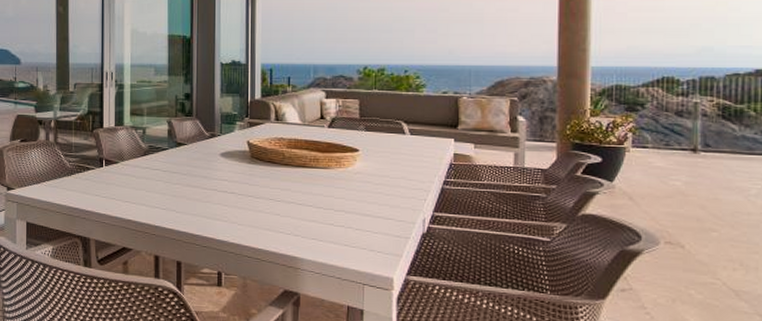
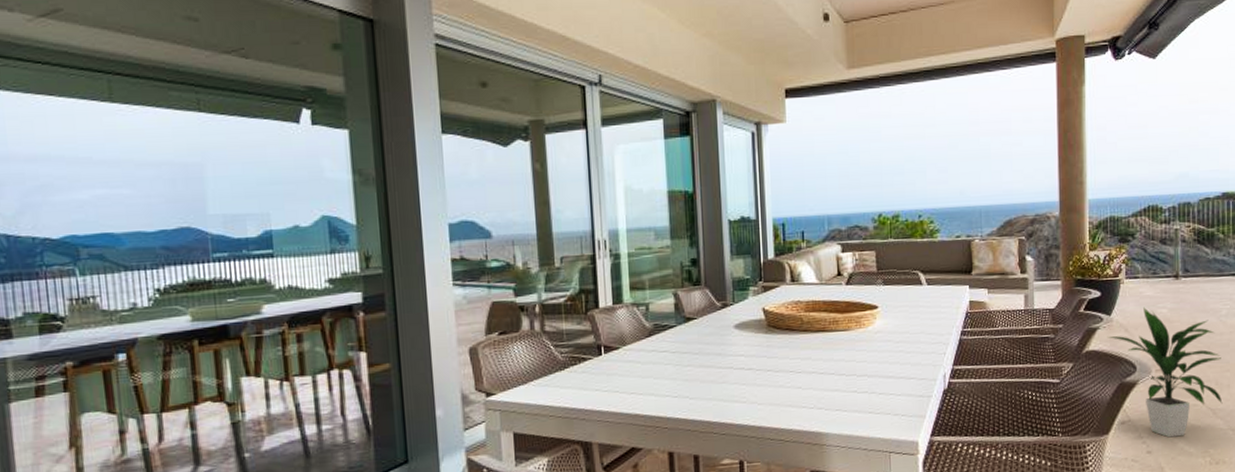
indoor plant: none [607,177,748,314] -> present [1107,307,1223,438]

